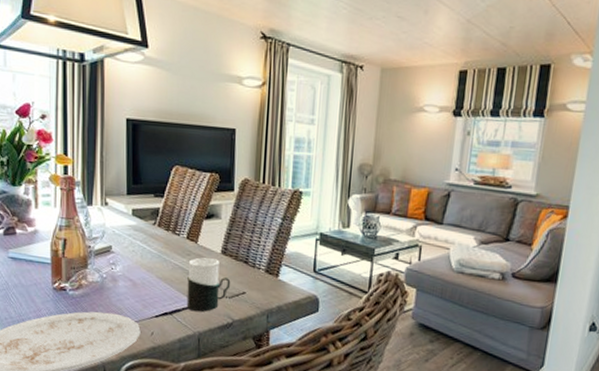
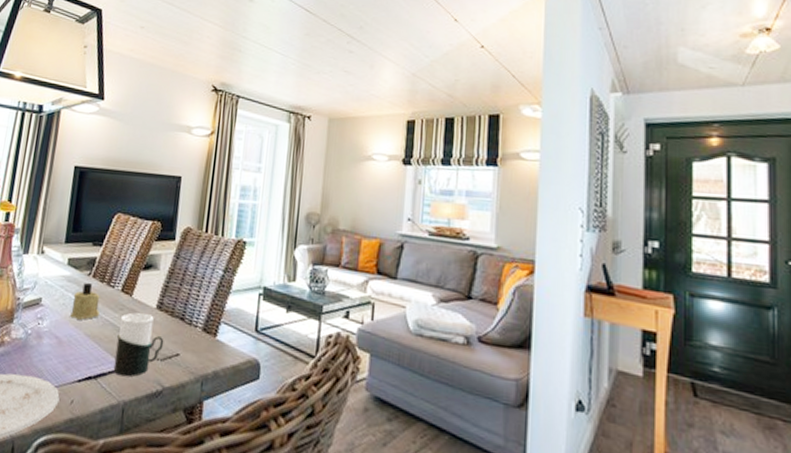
candle: none [141,231,168,265] -> present [70,282,100,320]

